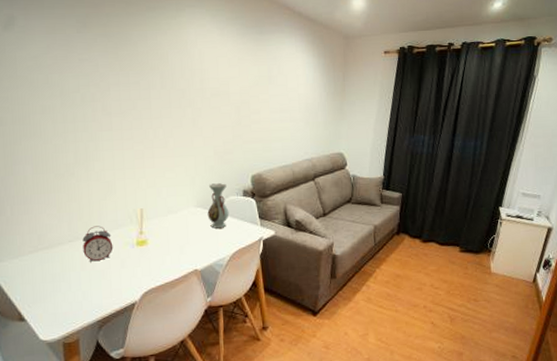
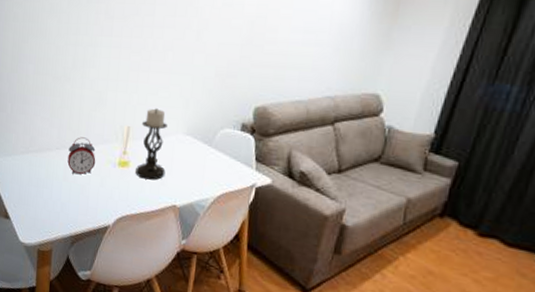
candle holder: none [153,189,183,253] -> present [136,108,167,180]
vase: present [207,183,229,229] -> none [196,110,224,164]

